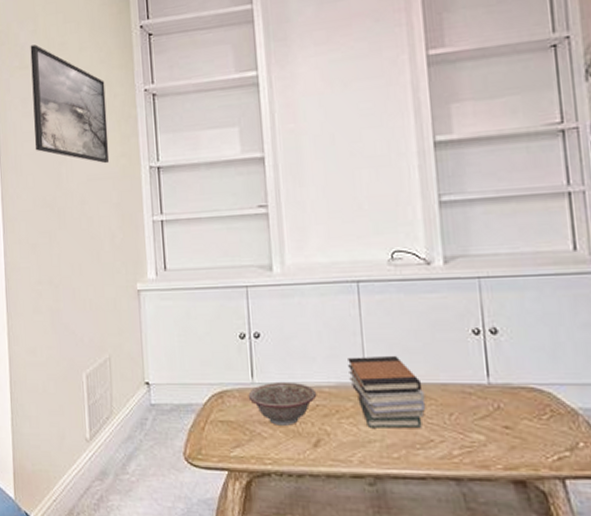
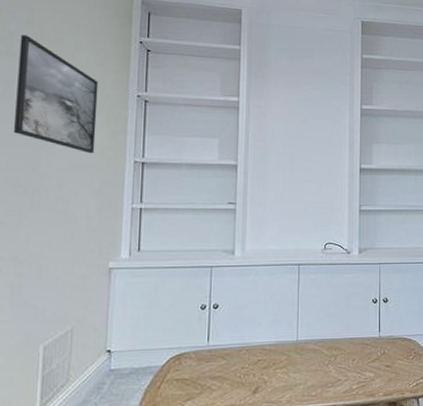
decorative bowl: present [248,381,317,426] -> none [203,342,260,379]
book stack: present [348,355,426,429] -> none [286,319,338,375]

